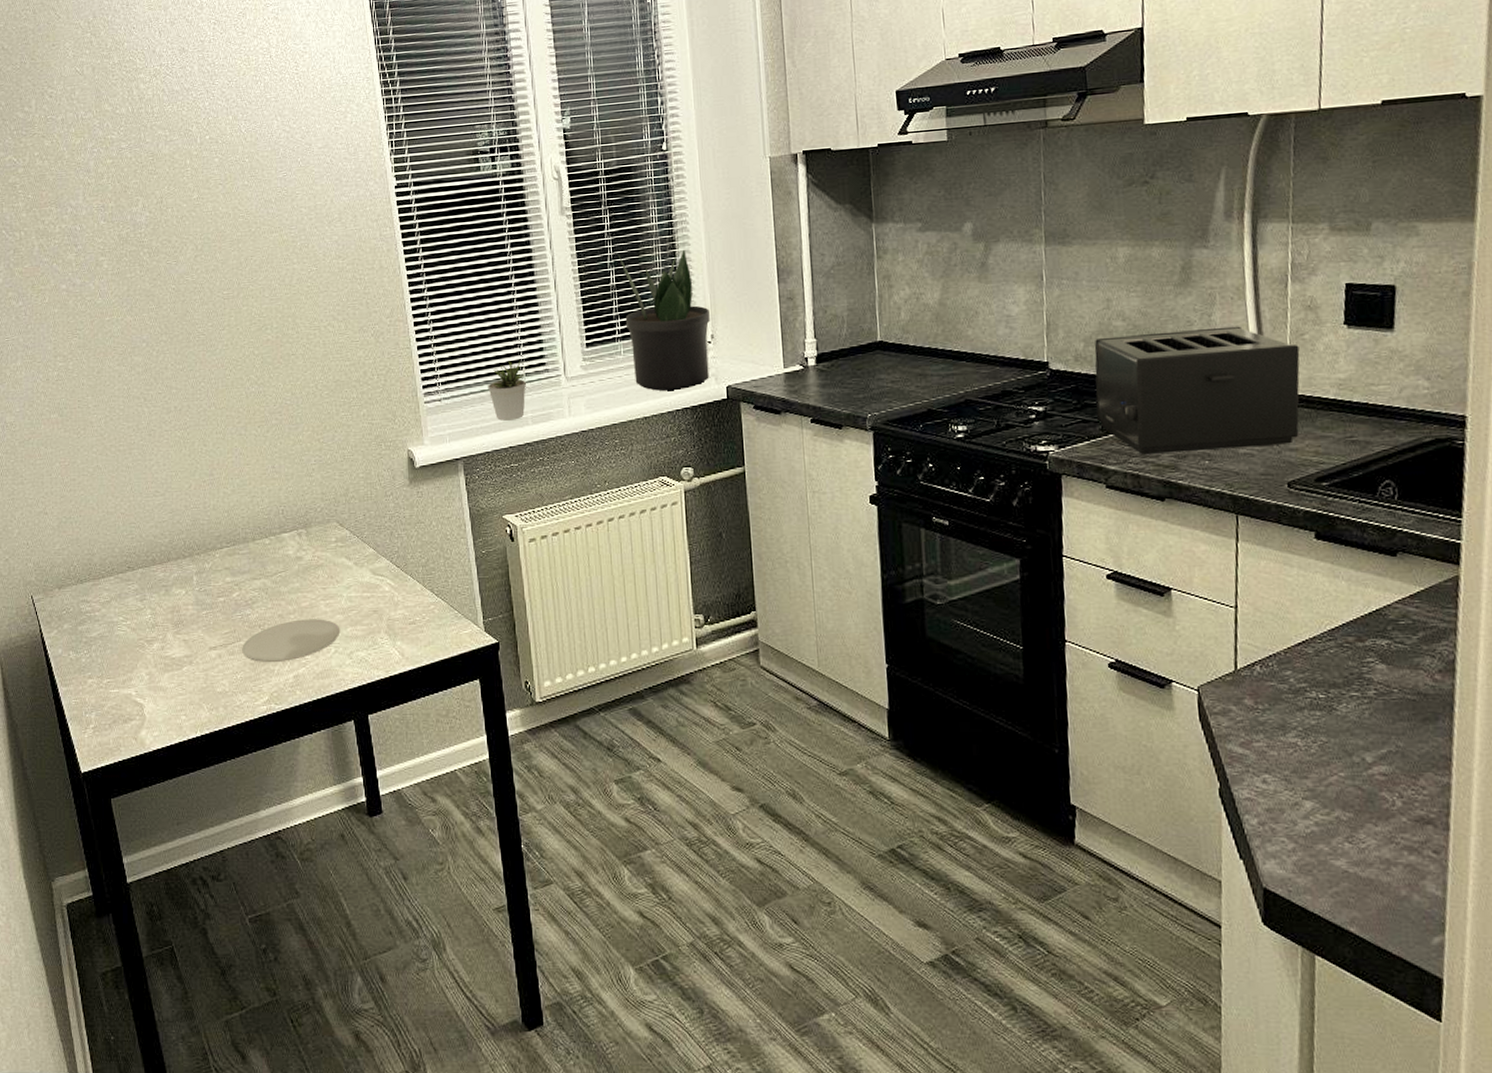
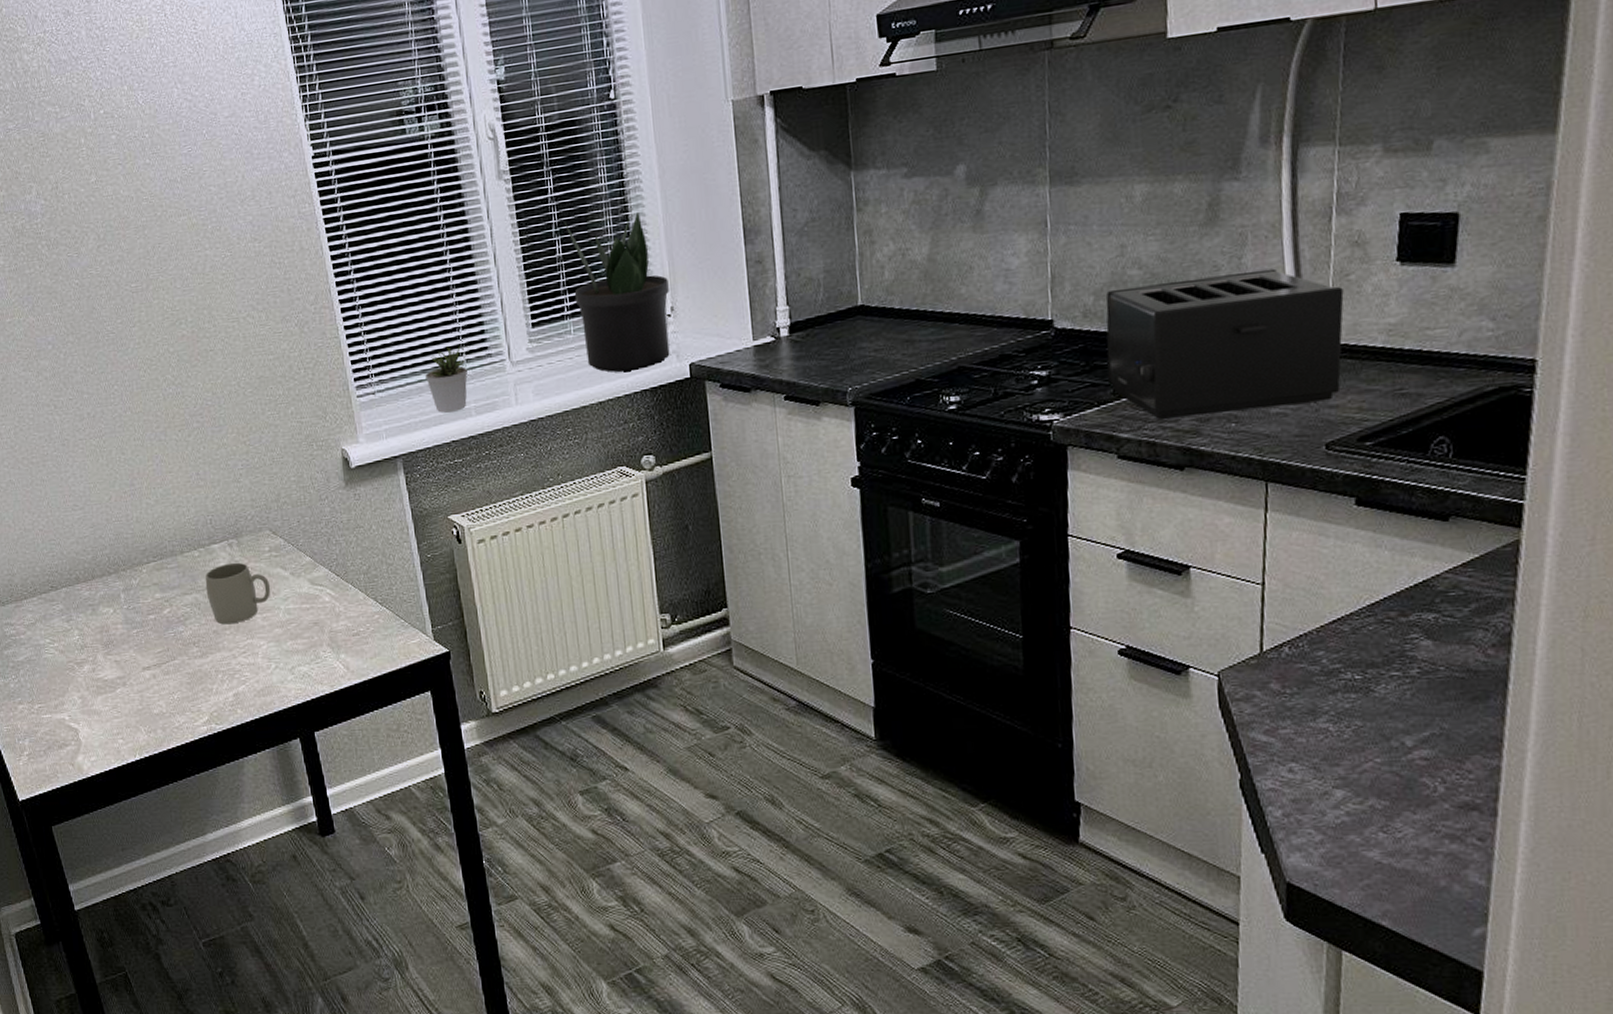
plate: present [242,619,341,663] -> none [177,633,280,682]
mug: none [273,551,335,609] -> present [205,562,271,625]

